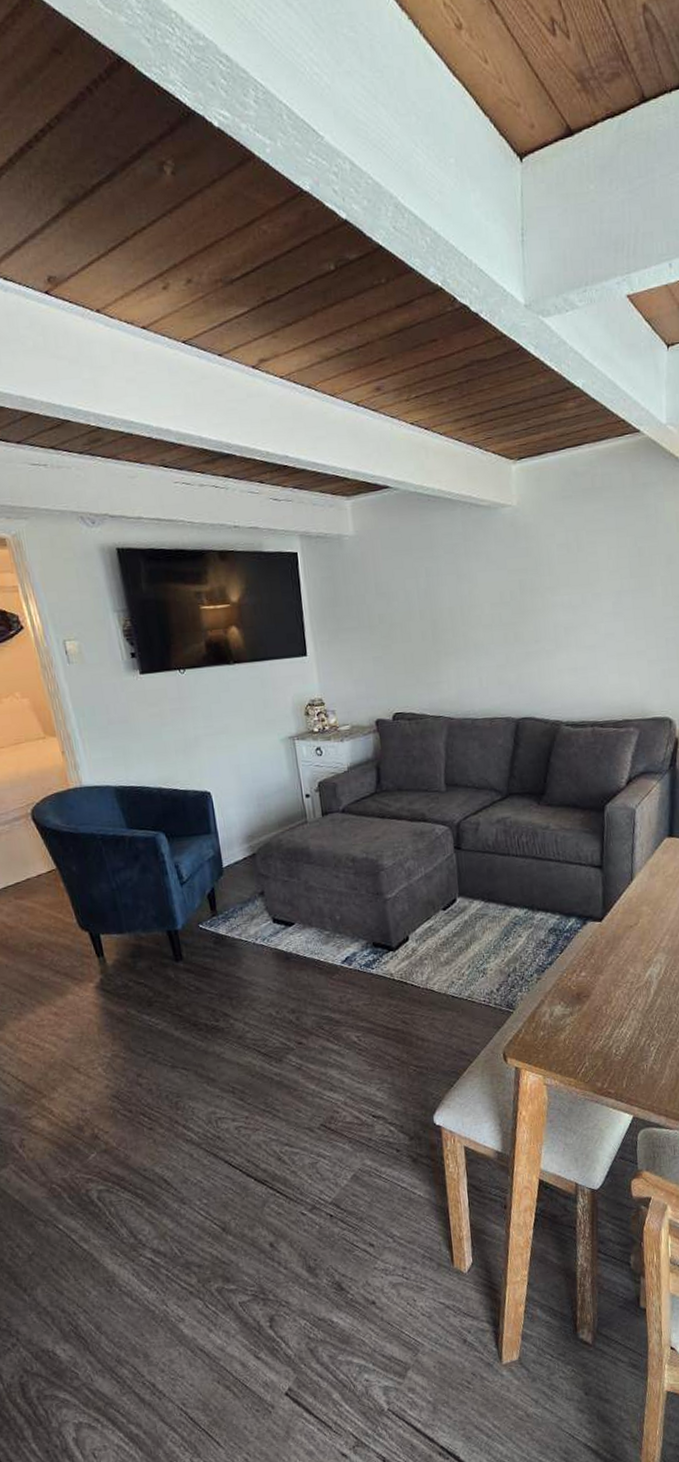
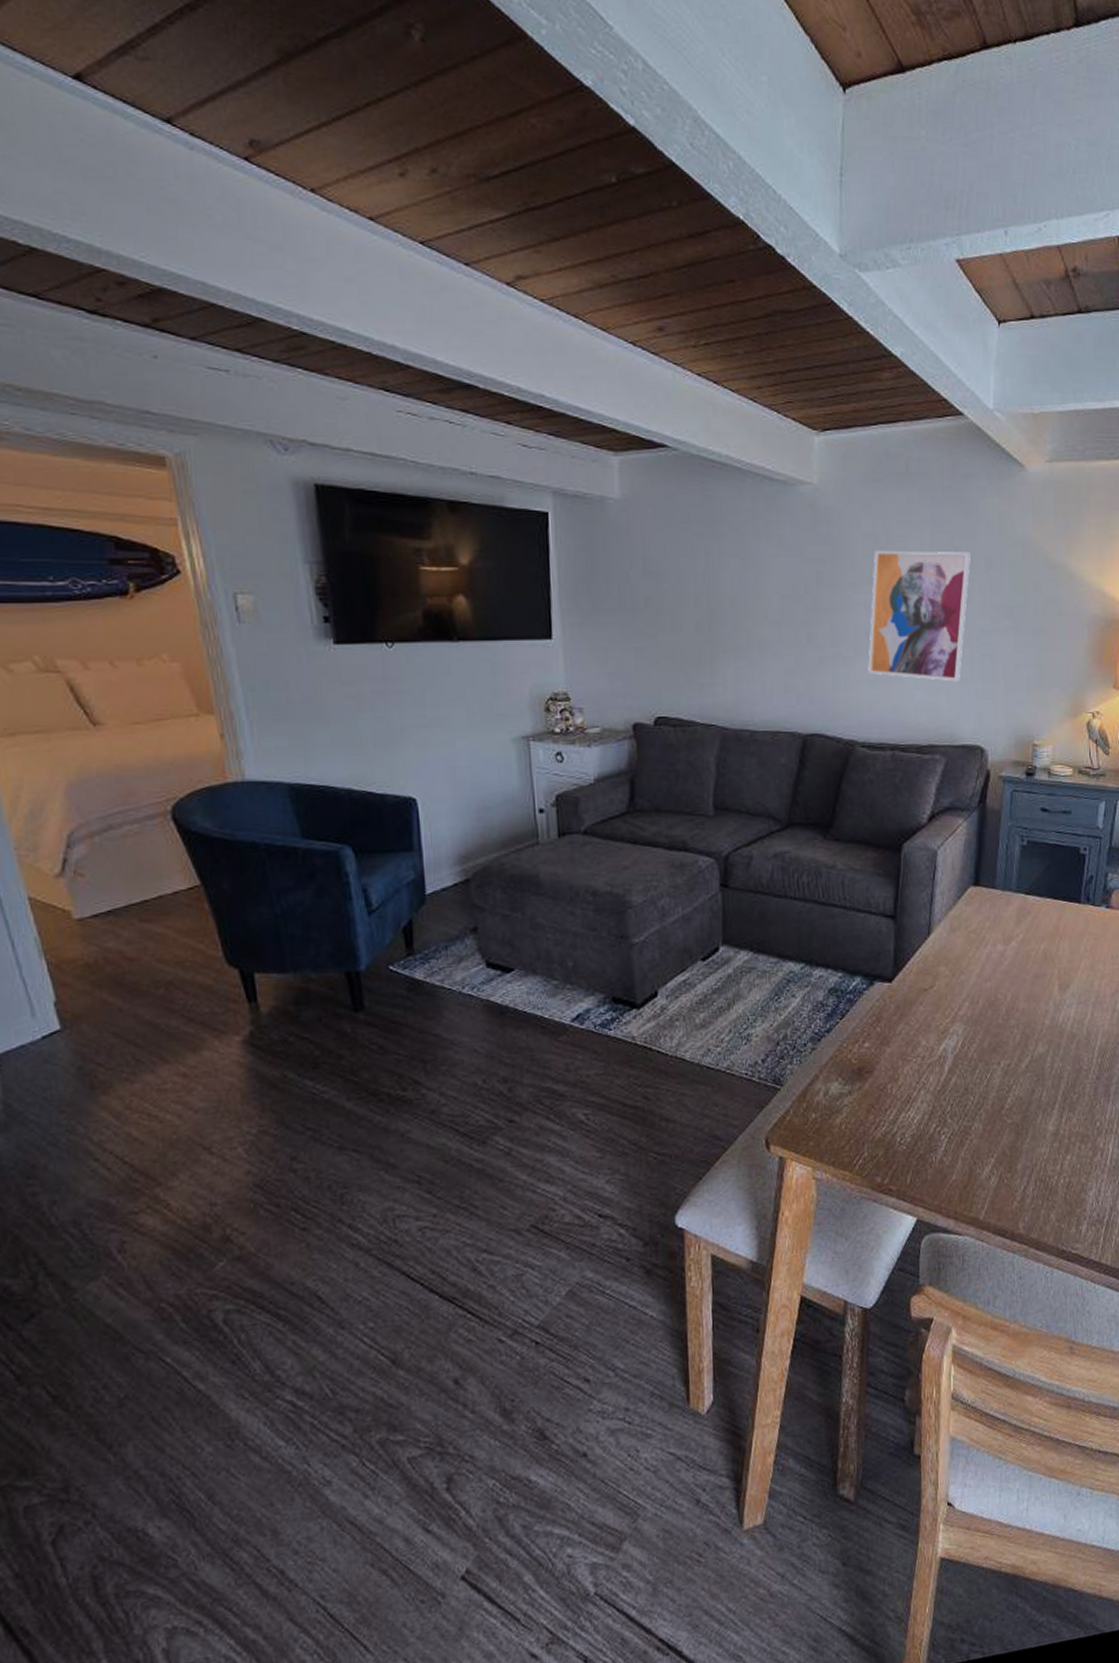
wall art: none [567,551,653,664] -> present [868,550,971,682]

